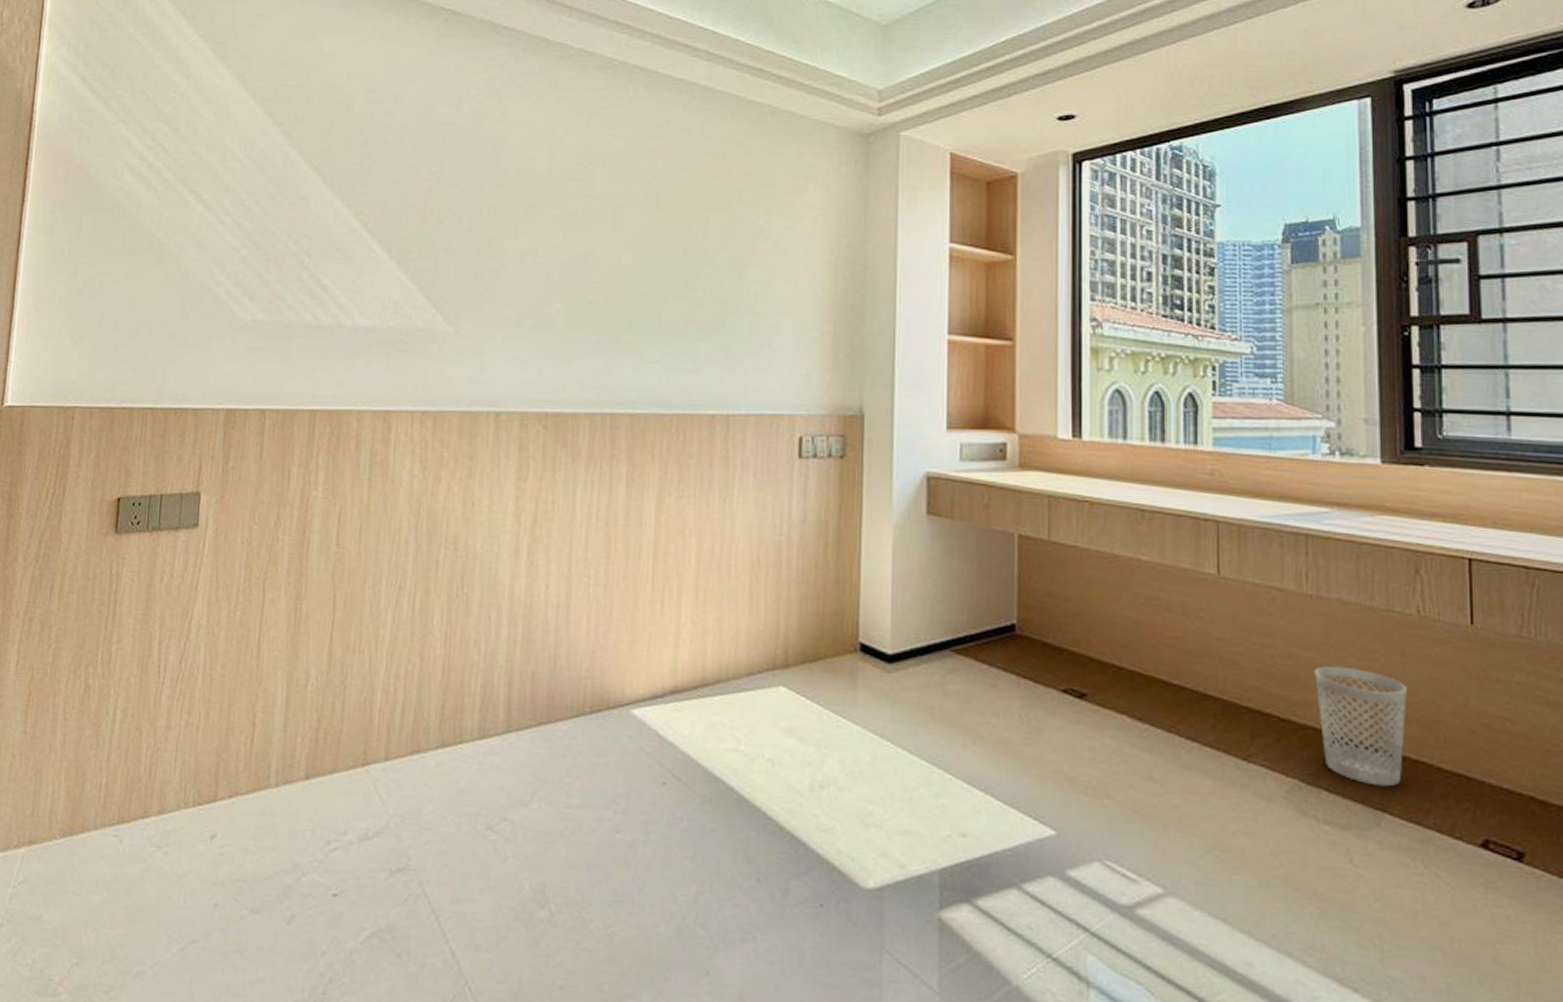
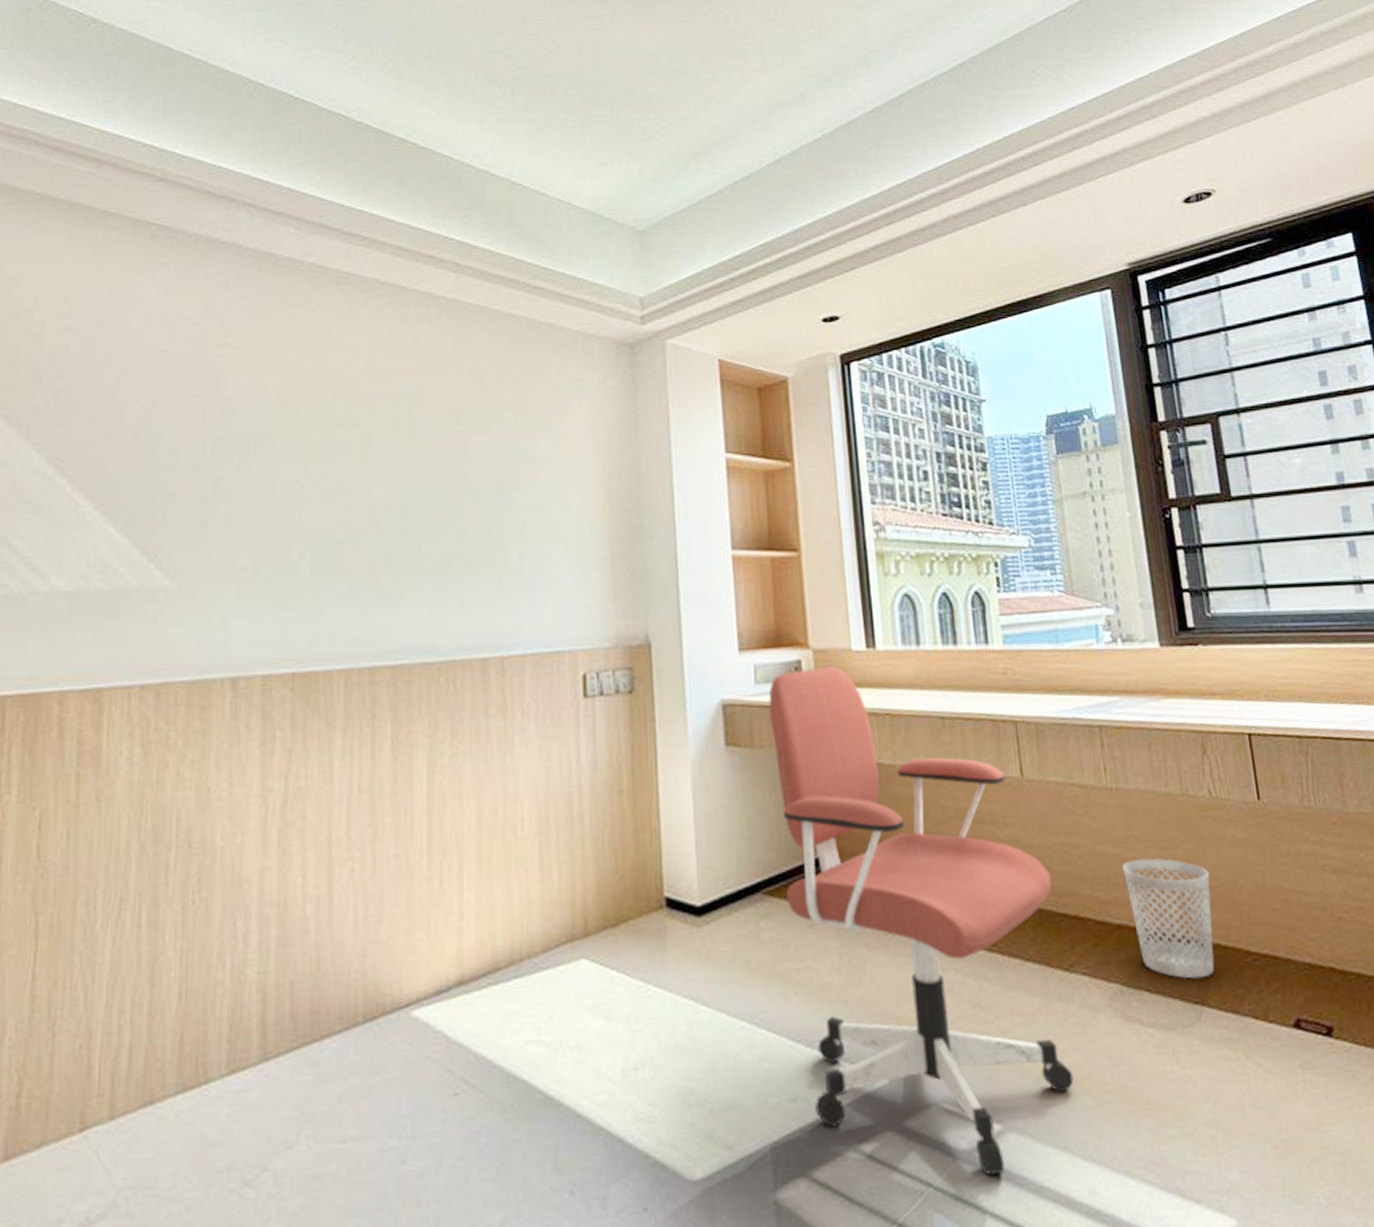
office chair: none [971,450,1240,932] -> present [768,665,1074,1175]

